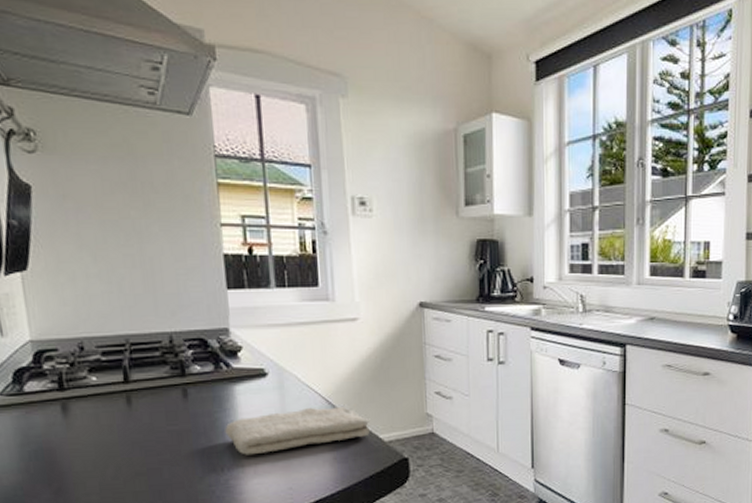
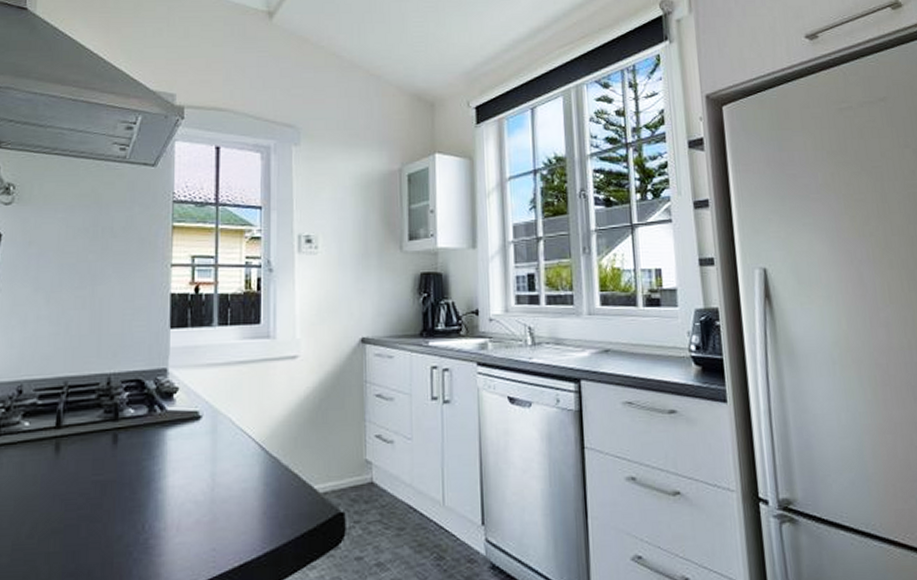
washcloth: present [225,406,371,455] -> none [151,452,305,510]

